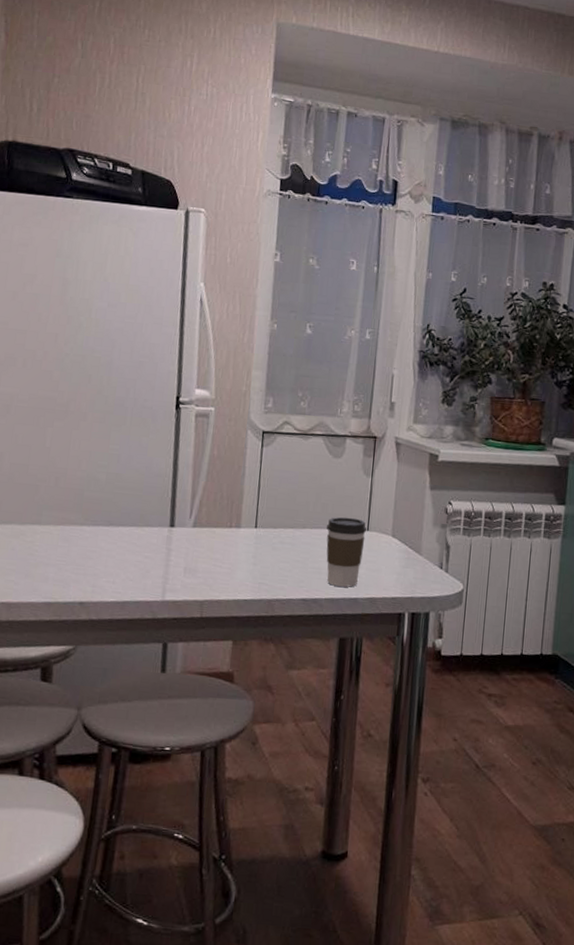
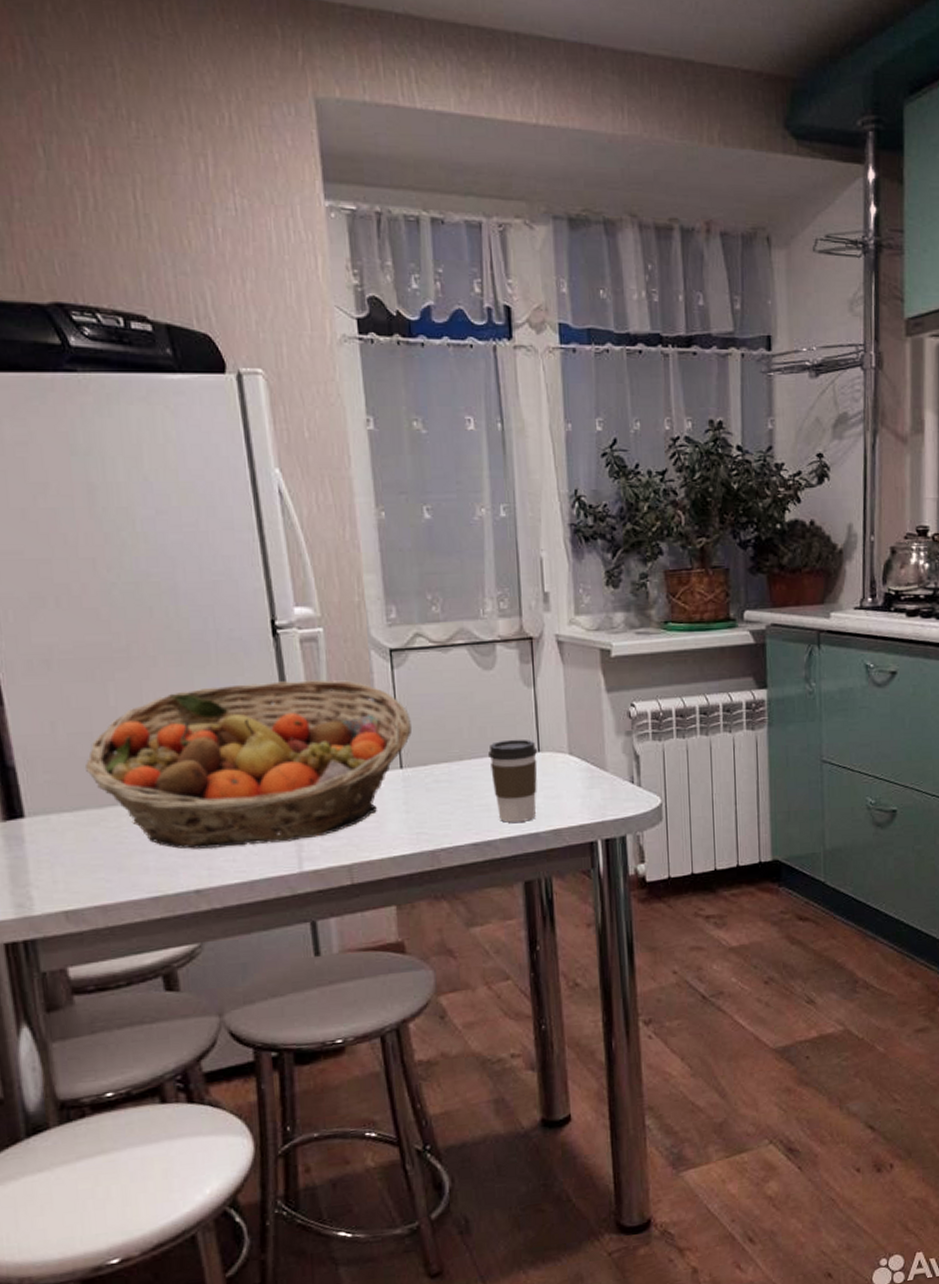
fruit basket: none [18,442,270,574] -> present [85,680,412,849]

